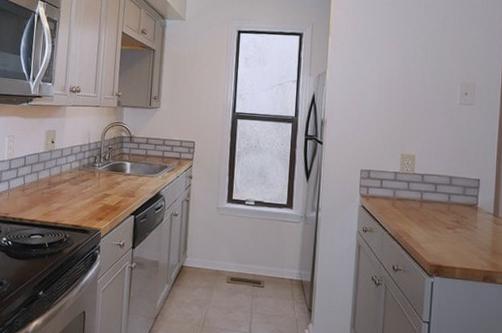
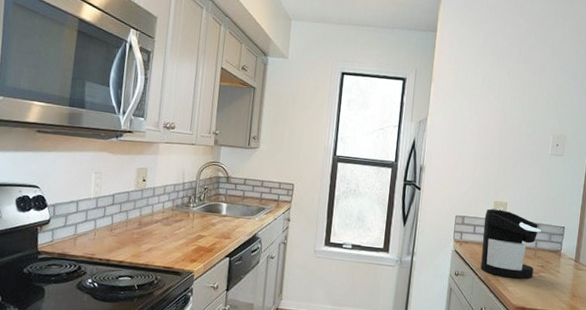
coffee maker: none [390,161,455,235] -> present [480,208,542,279]

